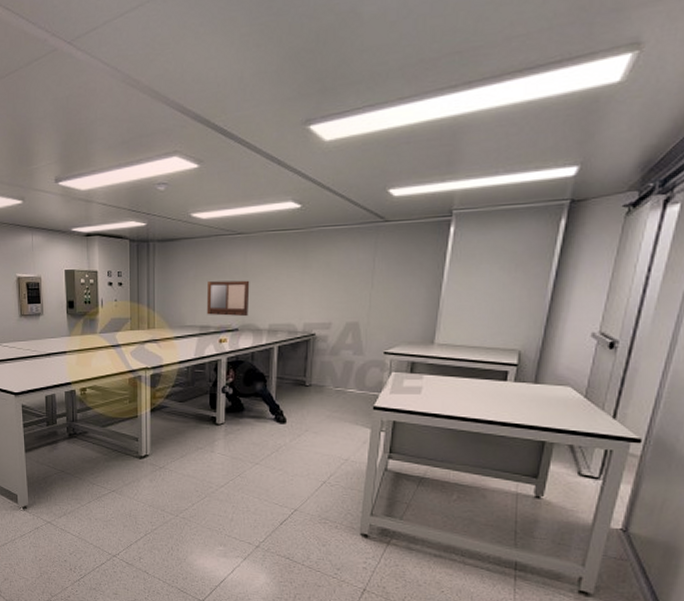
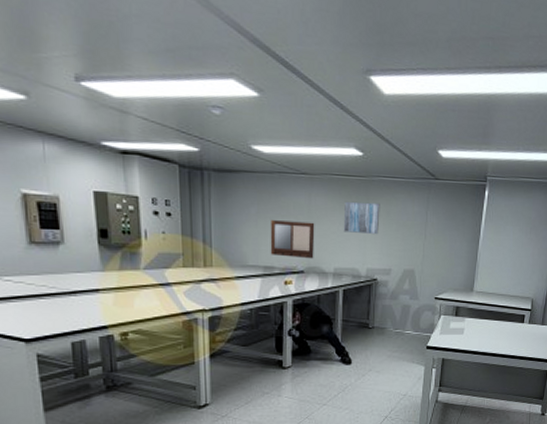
wall art: none [279,254,320,288] -> present [343,201,380,235]

